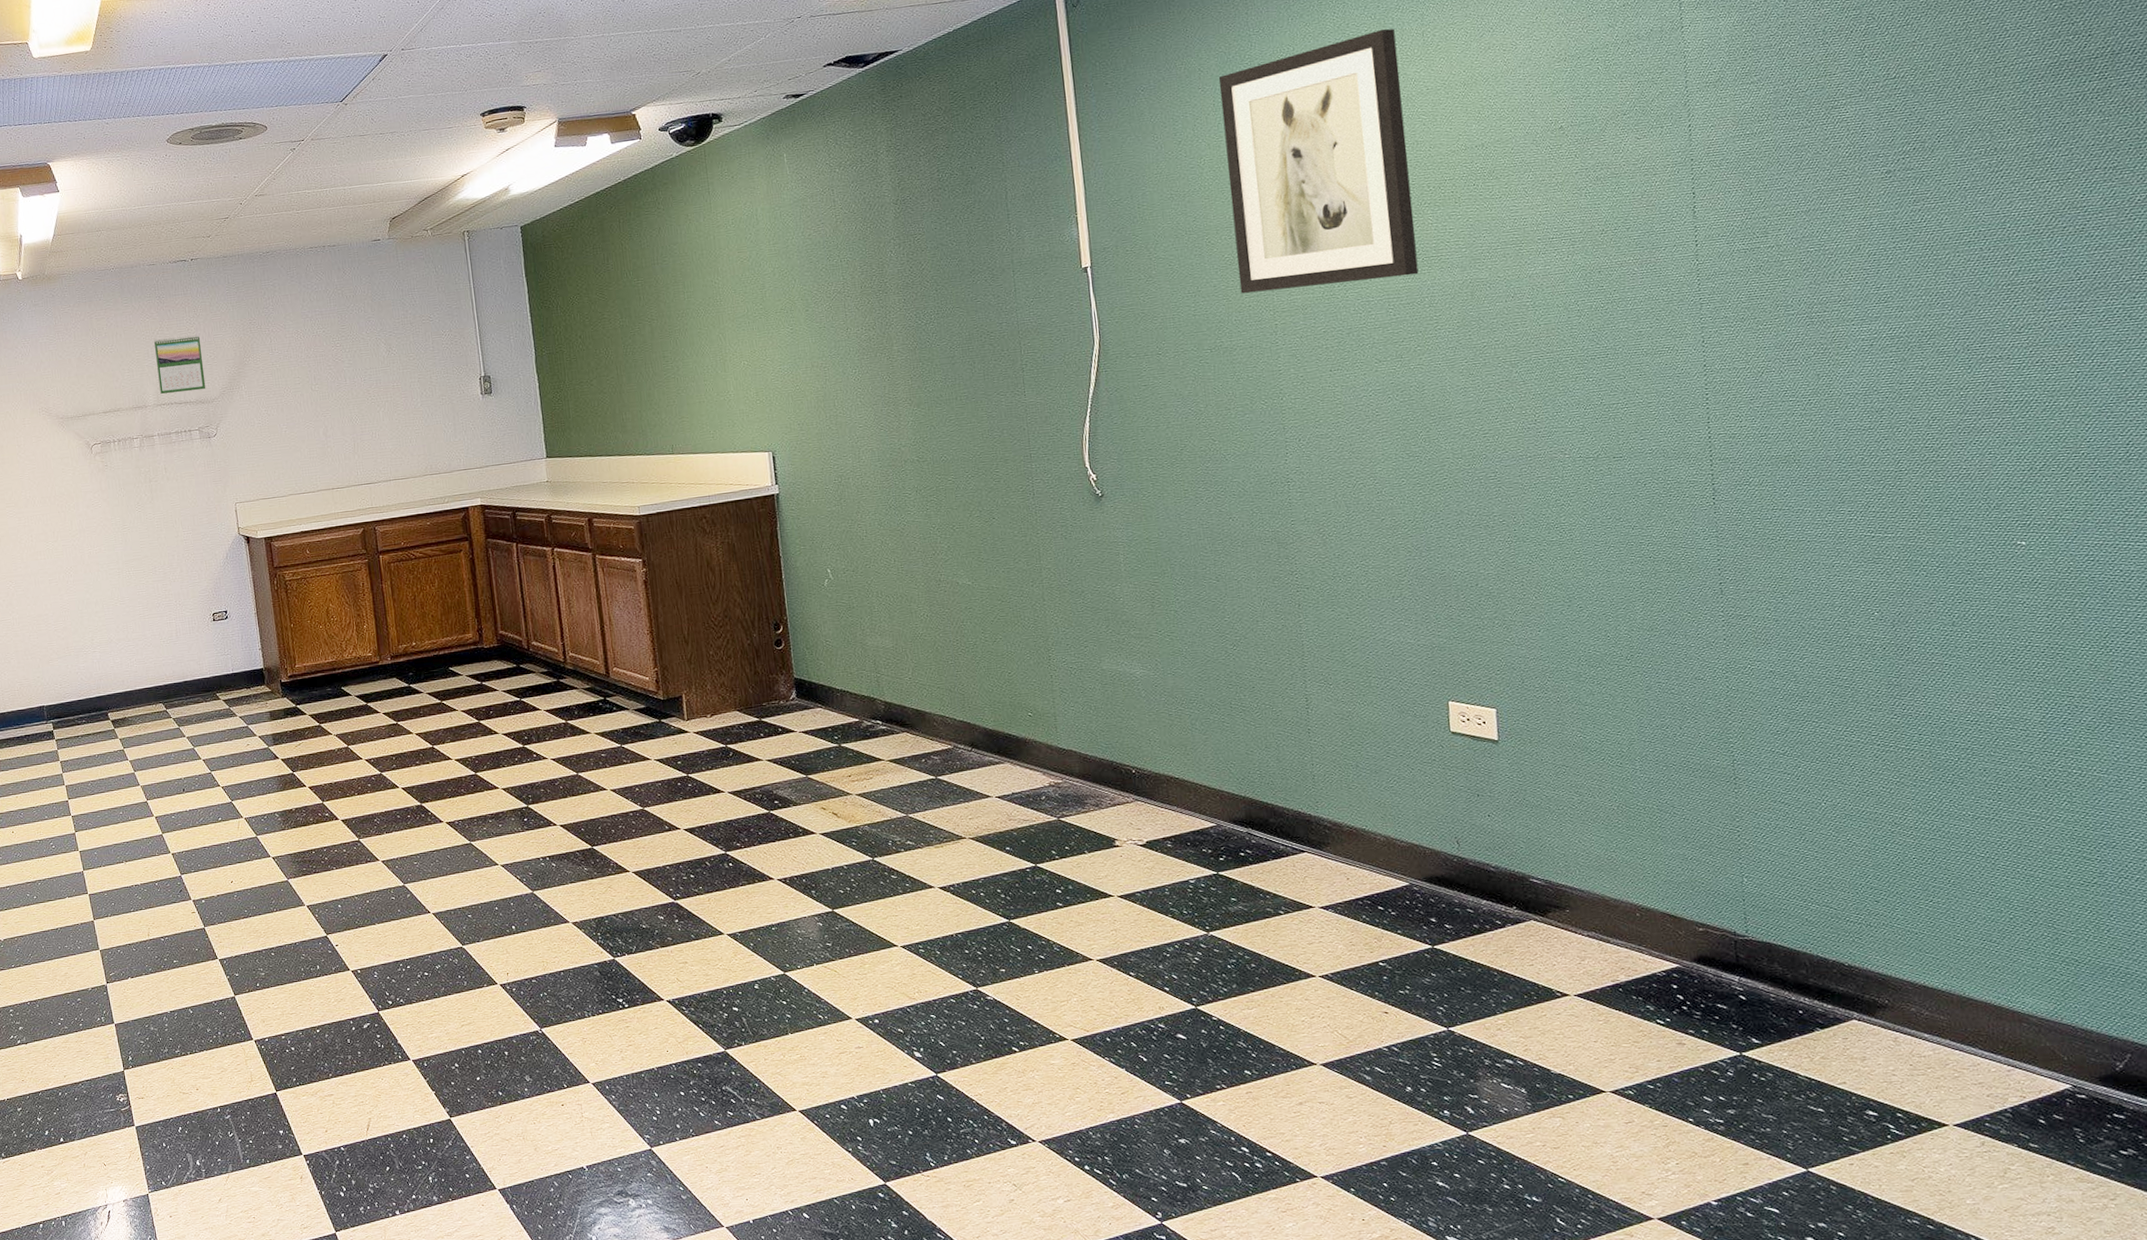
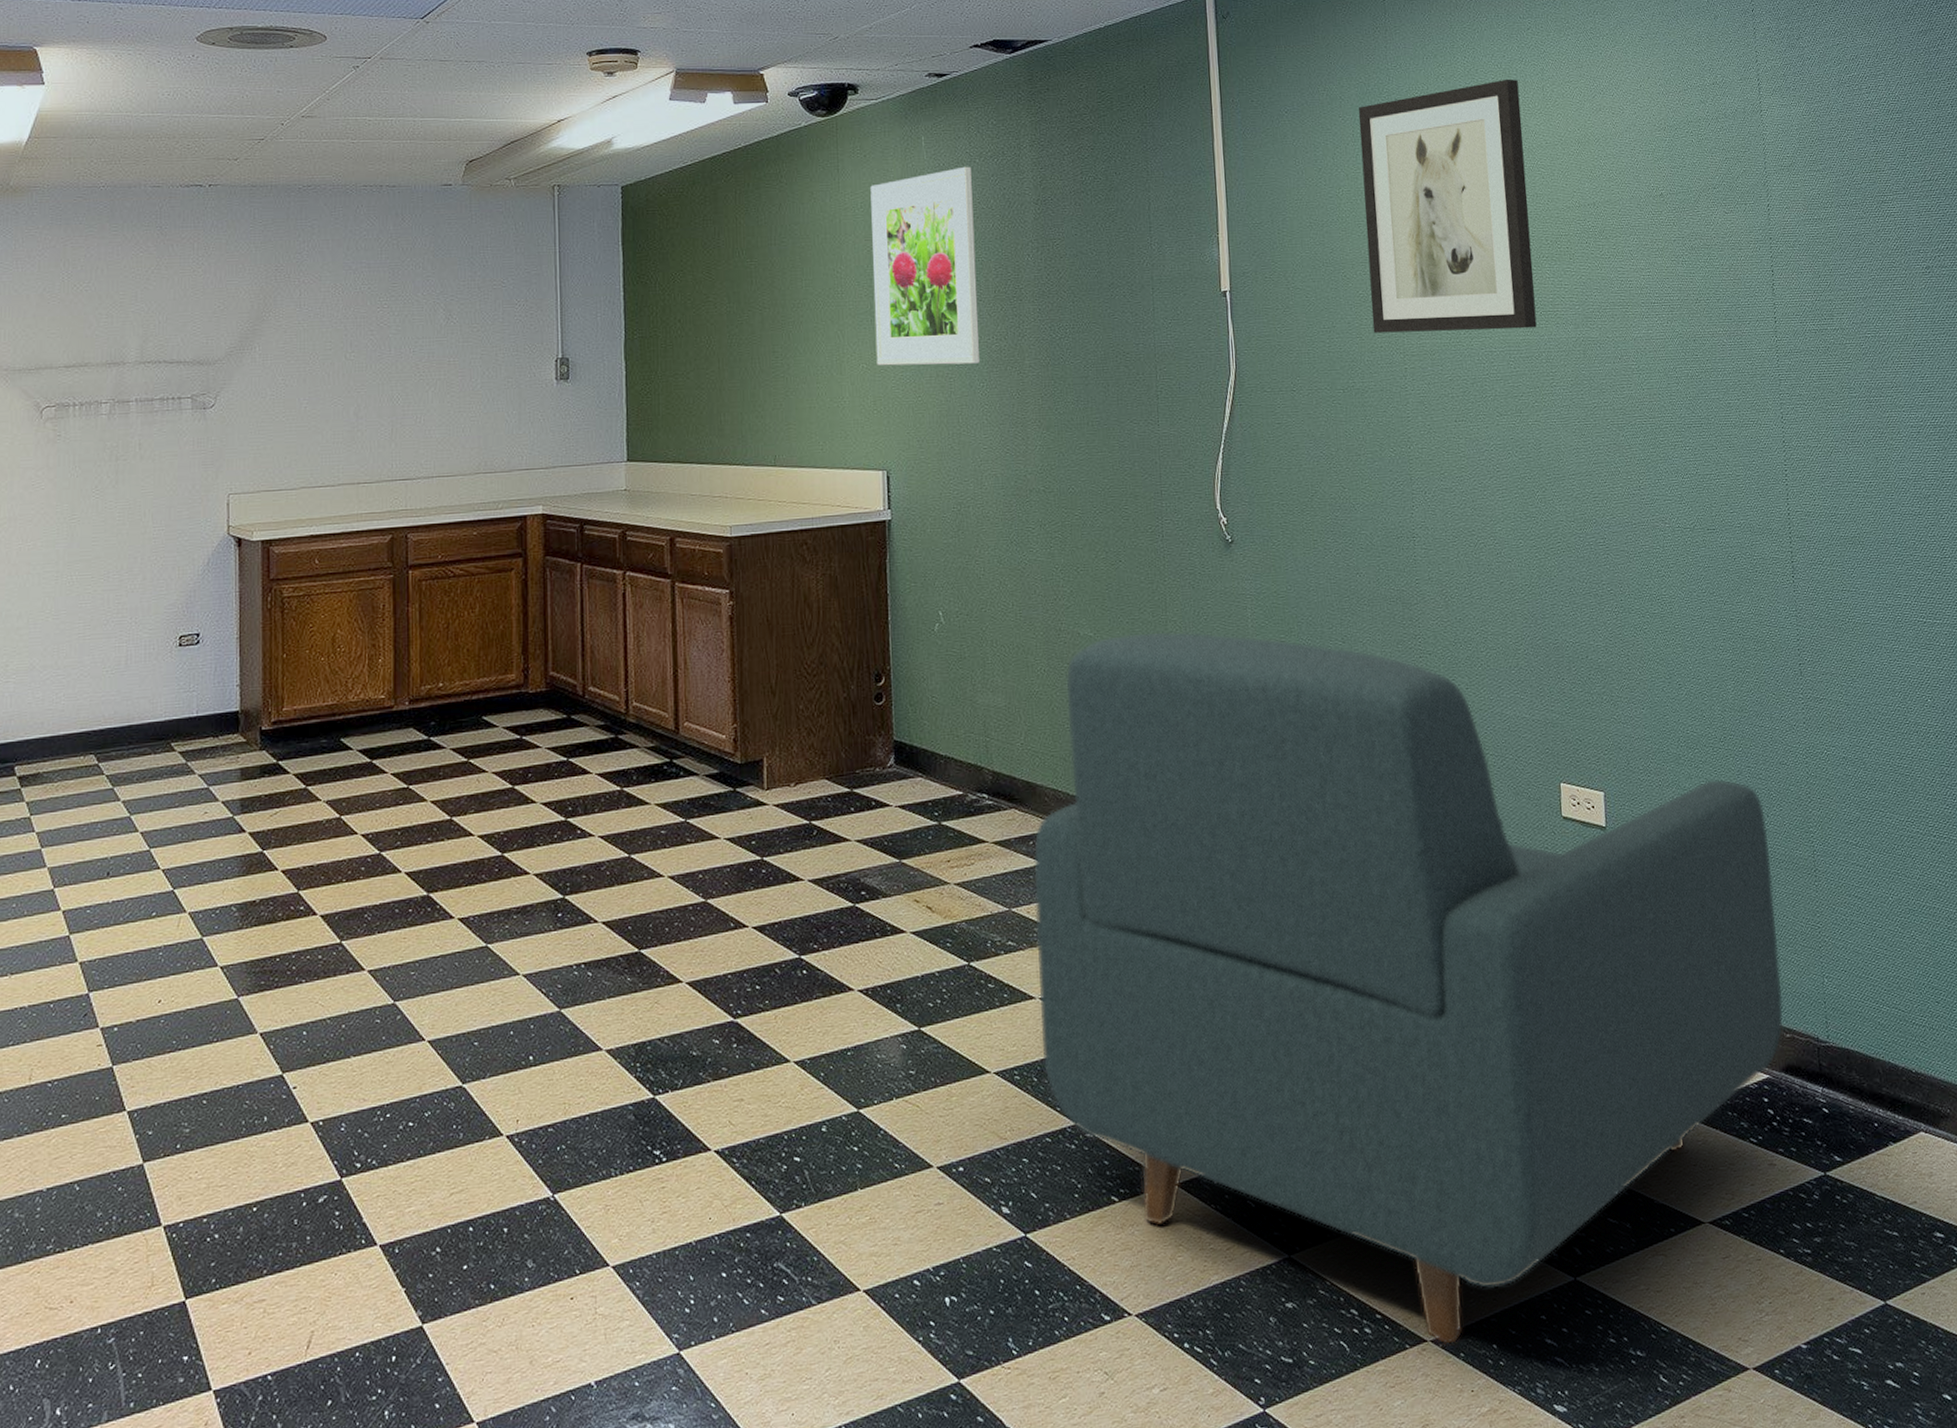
calendar: present [154,335,206,394] -> none [146,278,209,350]
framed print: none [739,176,851,362] -> present [870,166,979,366]
chair: none [926,577,1696,1181] -> present [1033,631,1784,1345]

